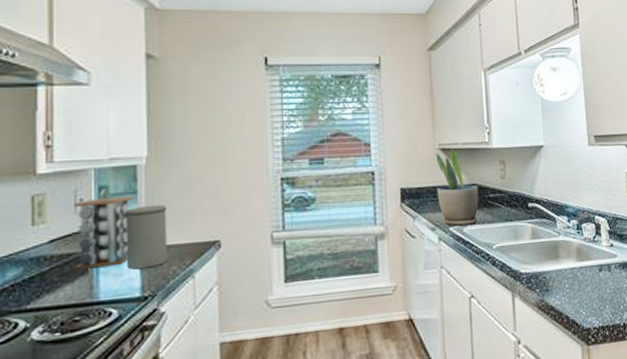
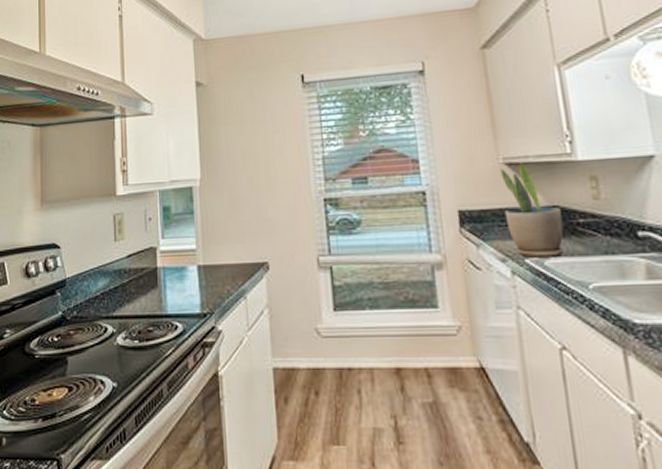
spice rack: present [74,189,132,270] -> none [145,209,190,283]
canister: present [124,204,167,270] -> none [184,224,222,287]

